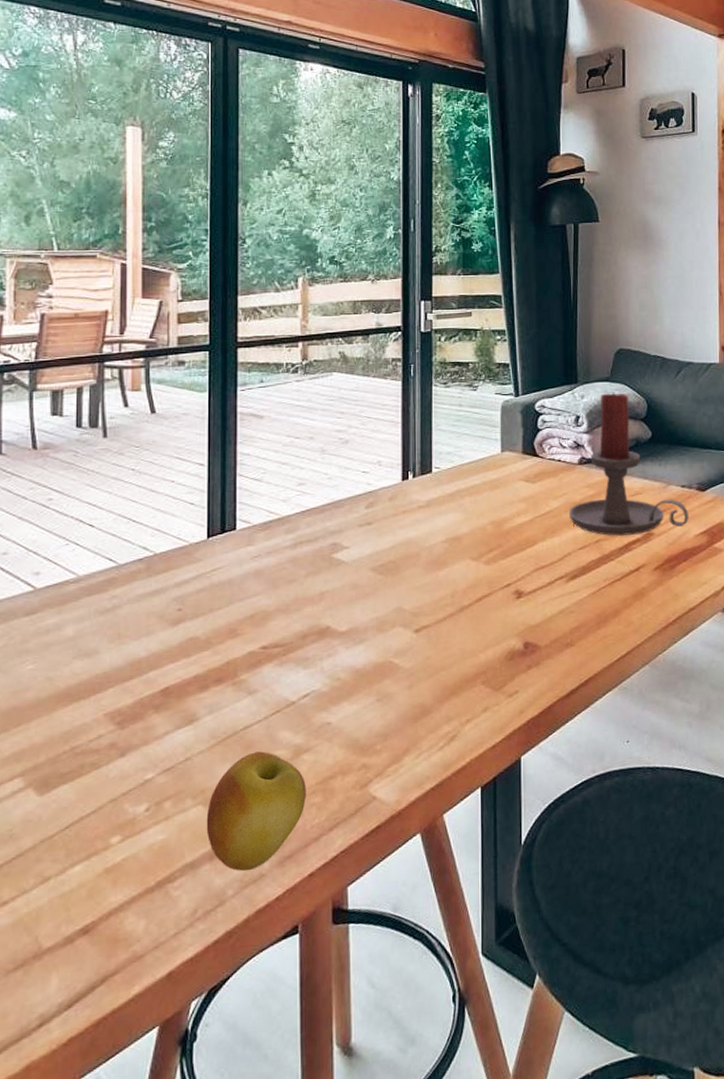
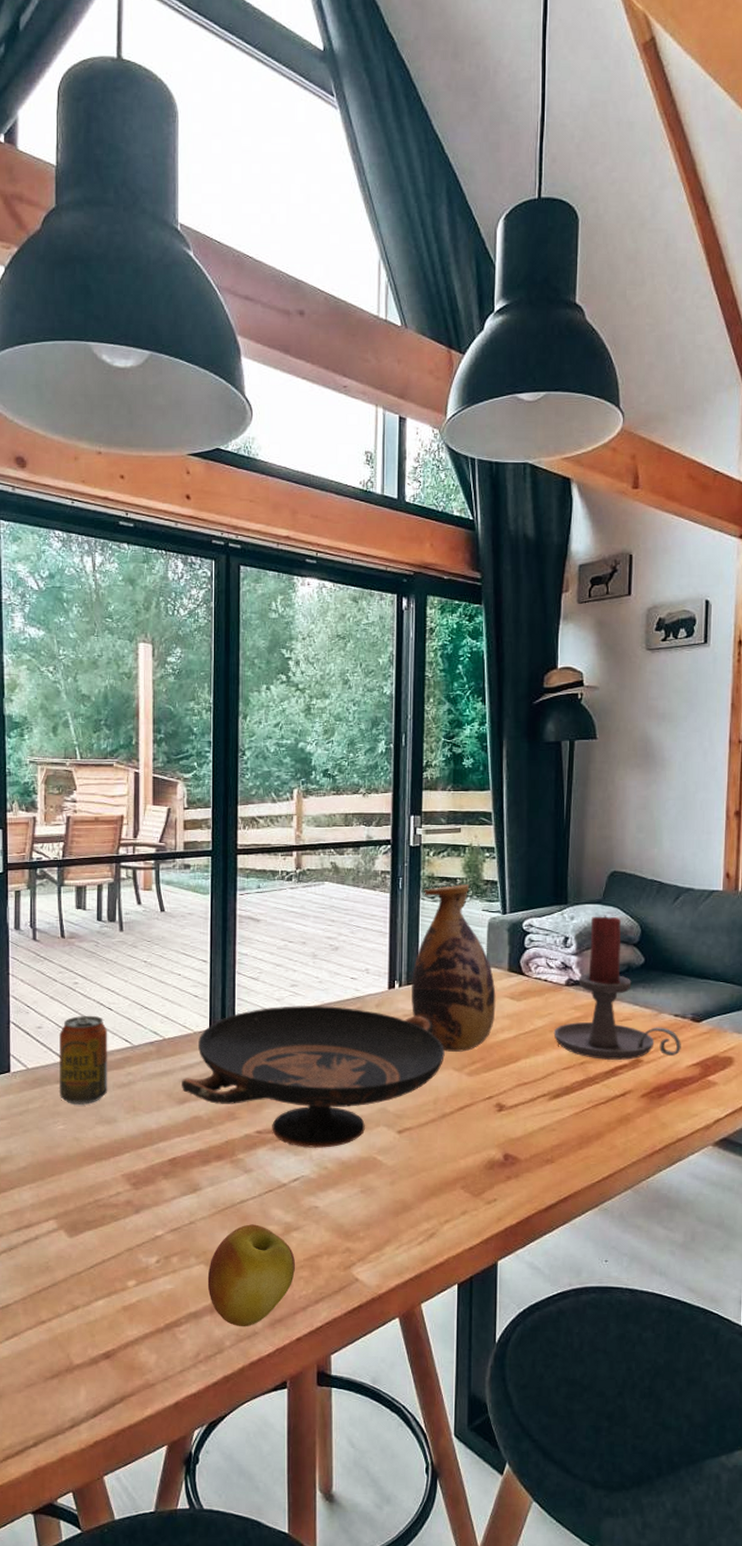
beverage can: none [27,534,89,639] -> present [58,1015,108,1105]
decorative bowl: none [176,503,461,660] -> present [182,1005,445,1149]
vase: none [426,368,511,541] -> present [412,884,496,1052]

